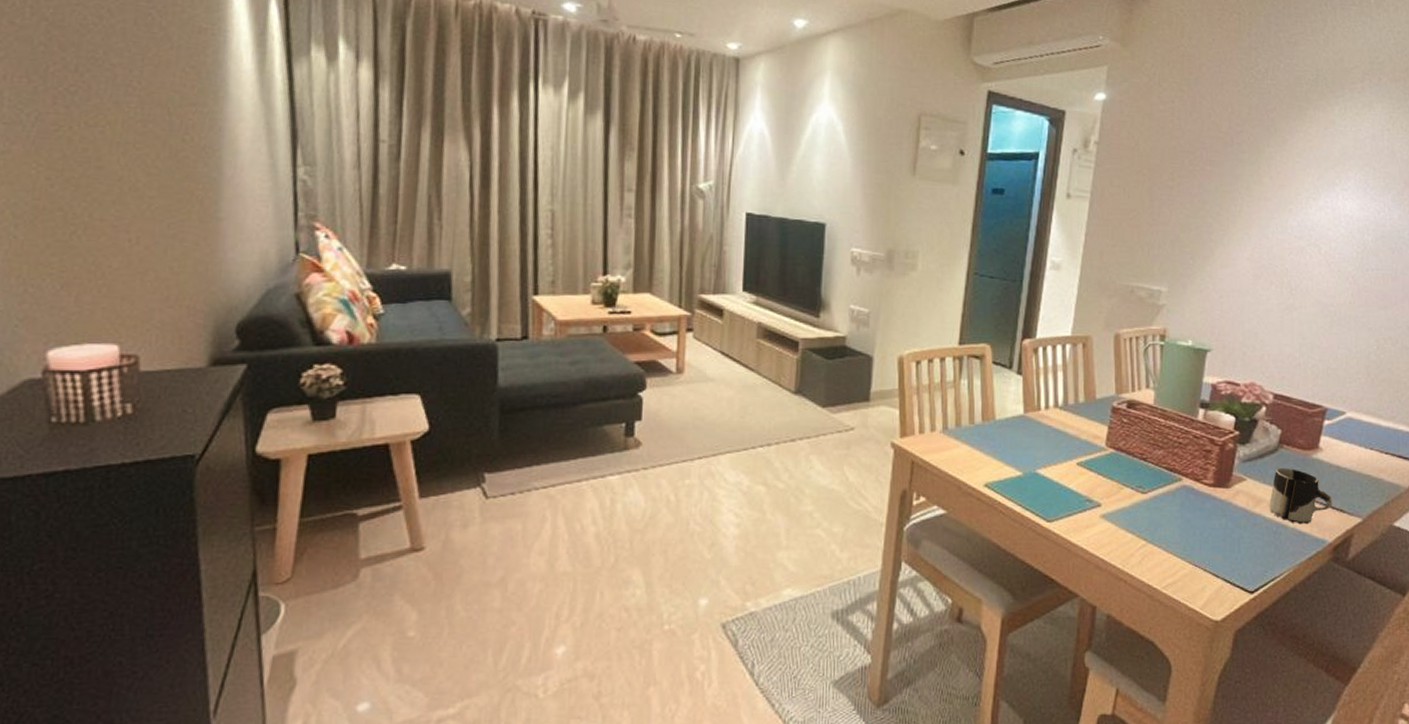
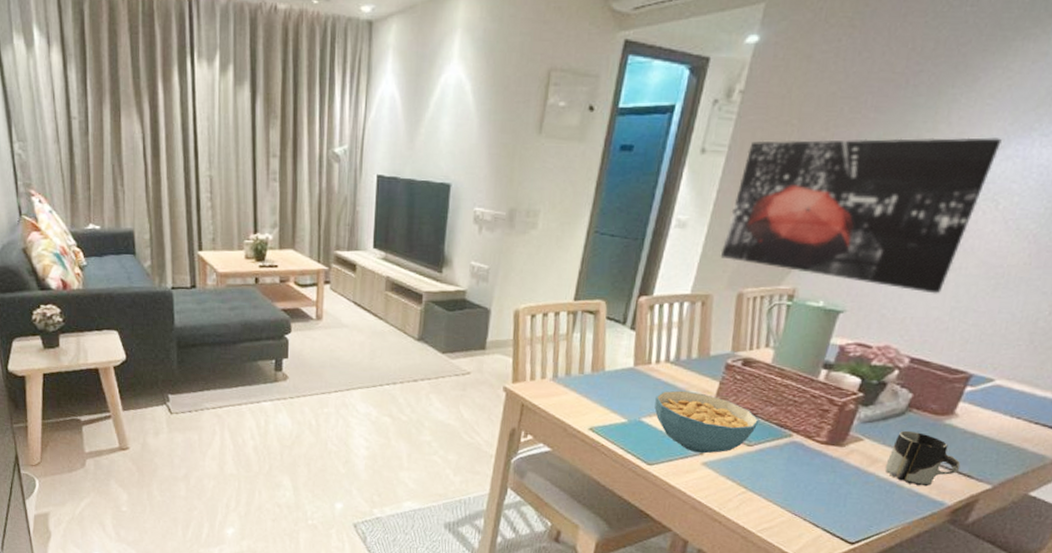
cereal bowl: none [1048,437,1150,505] -> present [654,390,759,454]
wall art: none [1094,187,1313,332] -> present [720,137,1002,294]

